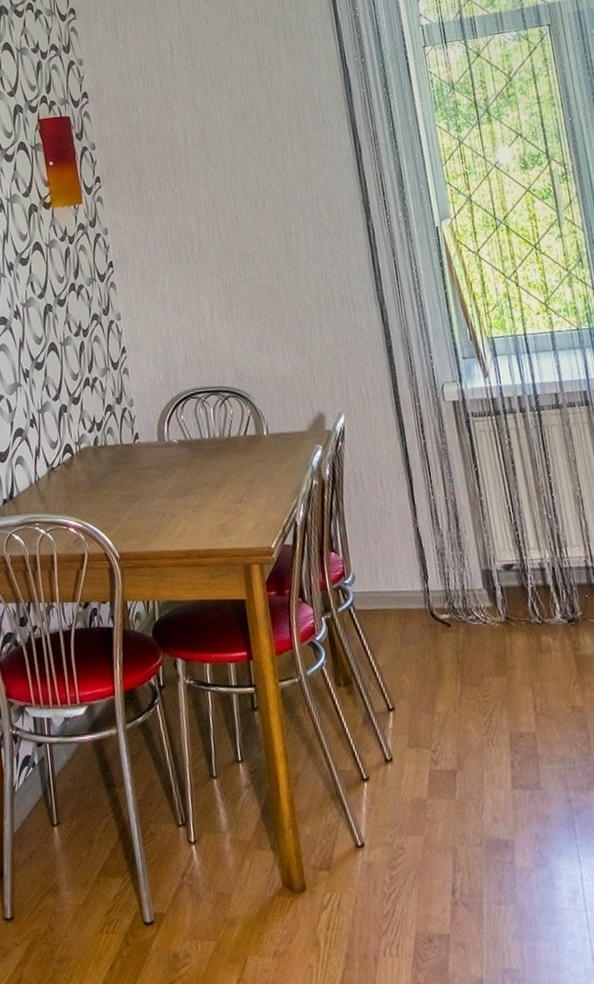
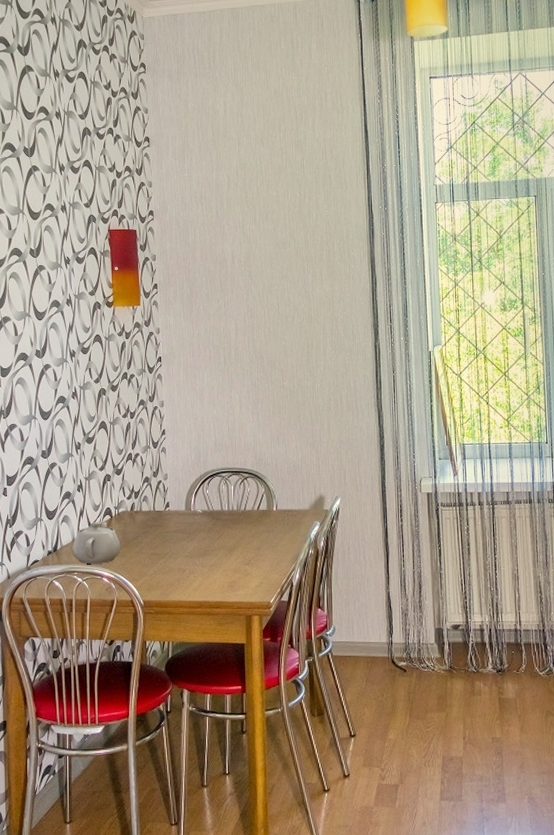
teapot: none [30,461,87,512] -> present [72,522,121,564]

